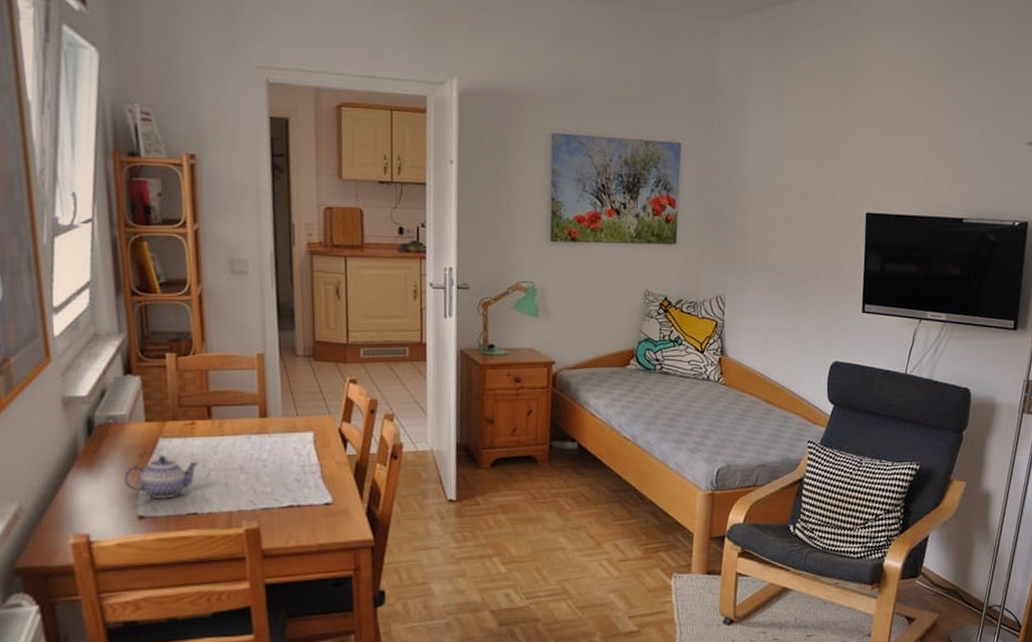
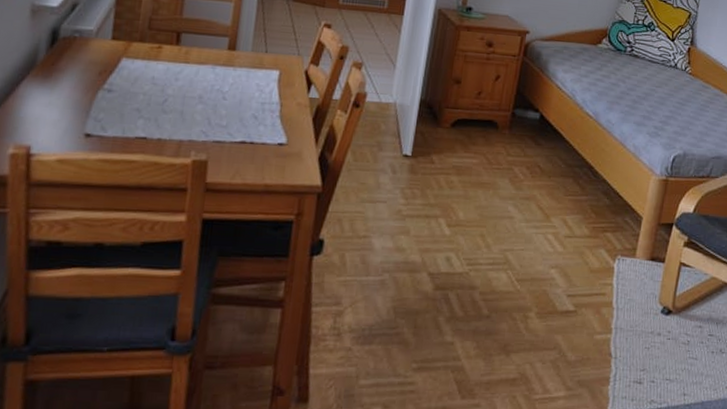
teapot: present [124,454,200,499] -> none [78,74,159,120]

